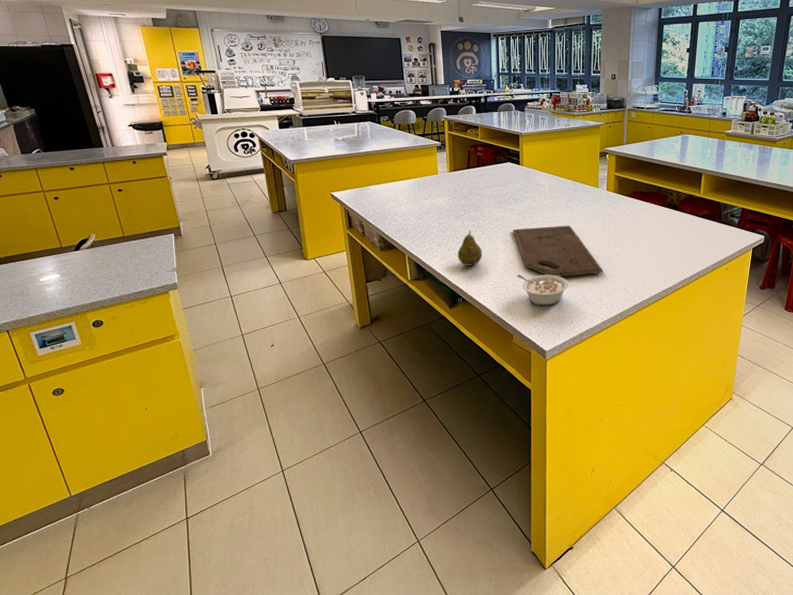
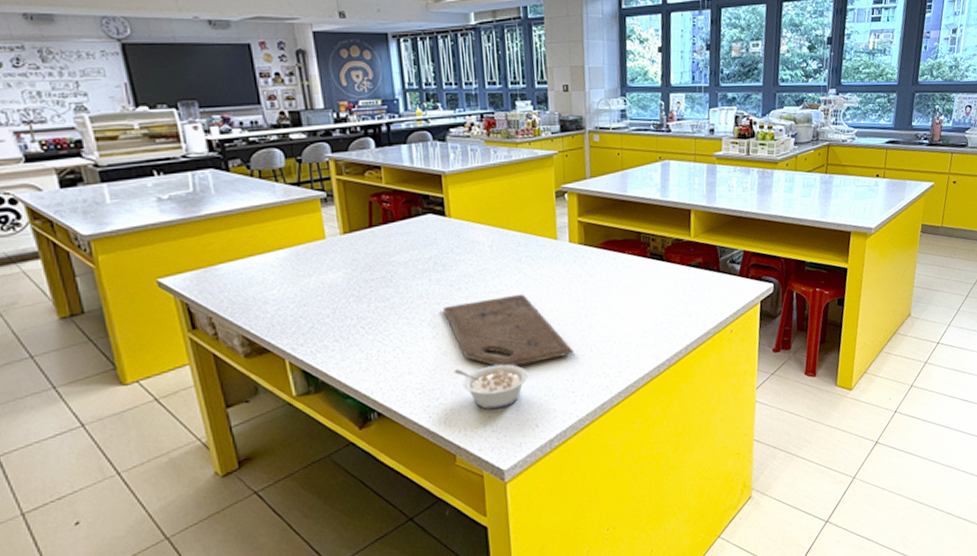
fruit: present [457,231,483,266] -> none [364,315,403,366]

